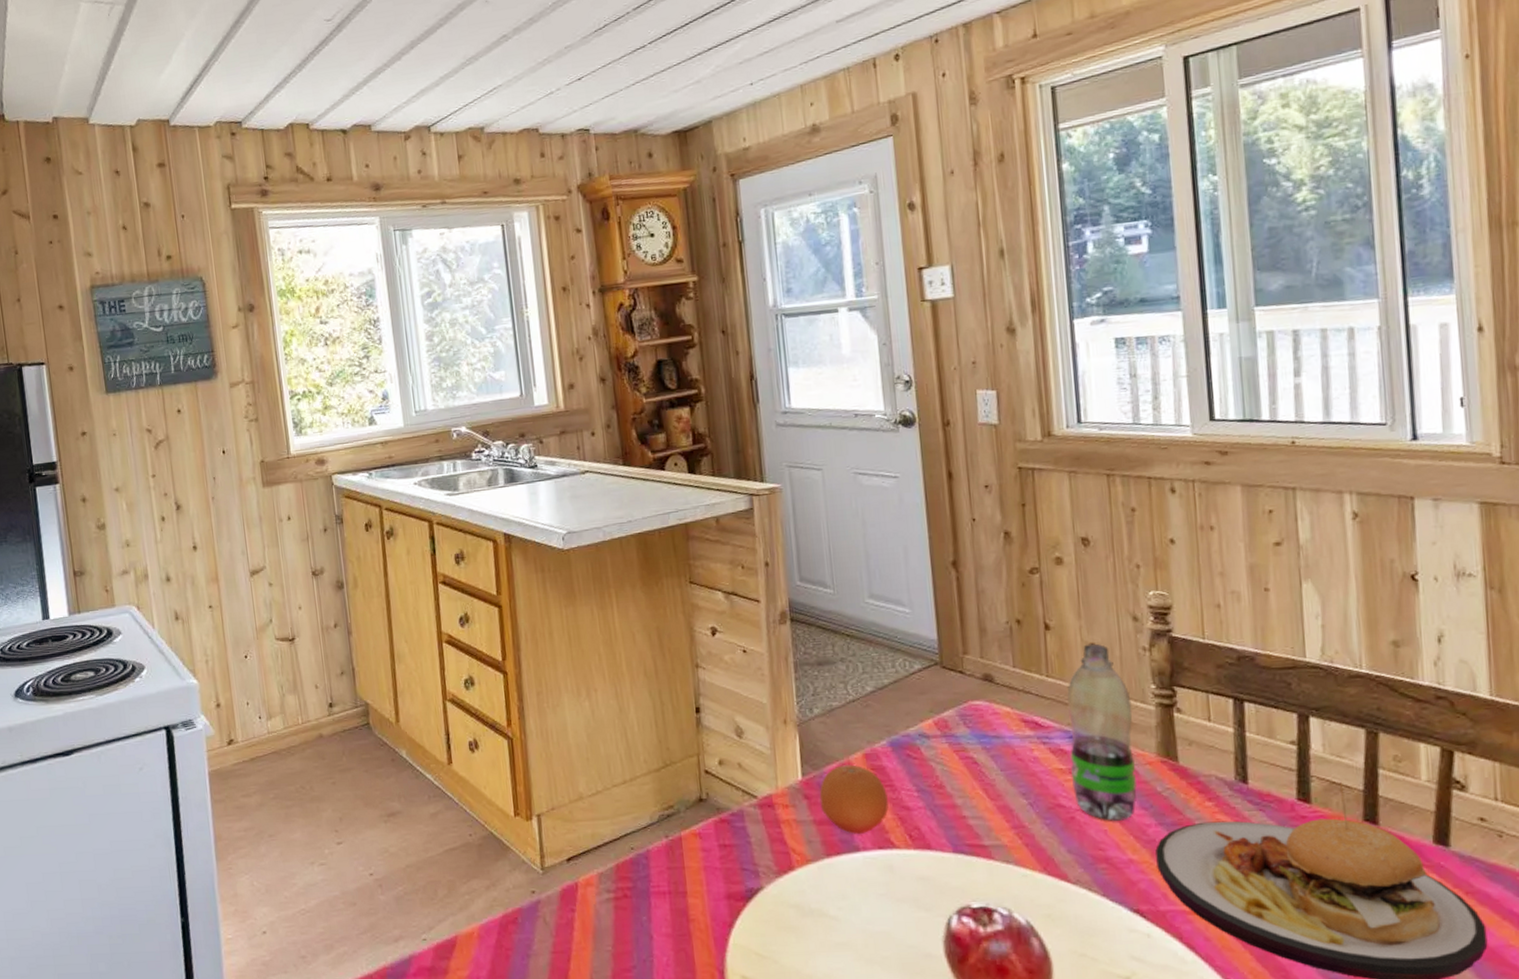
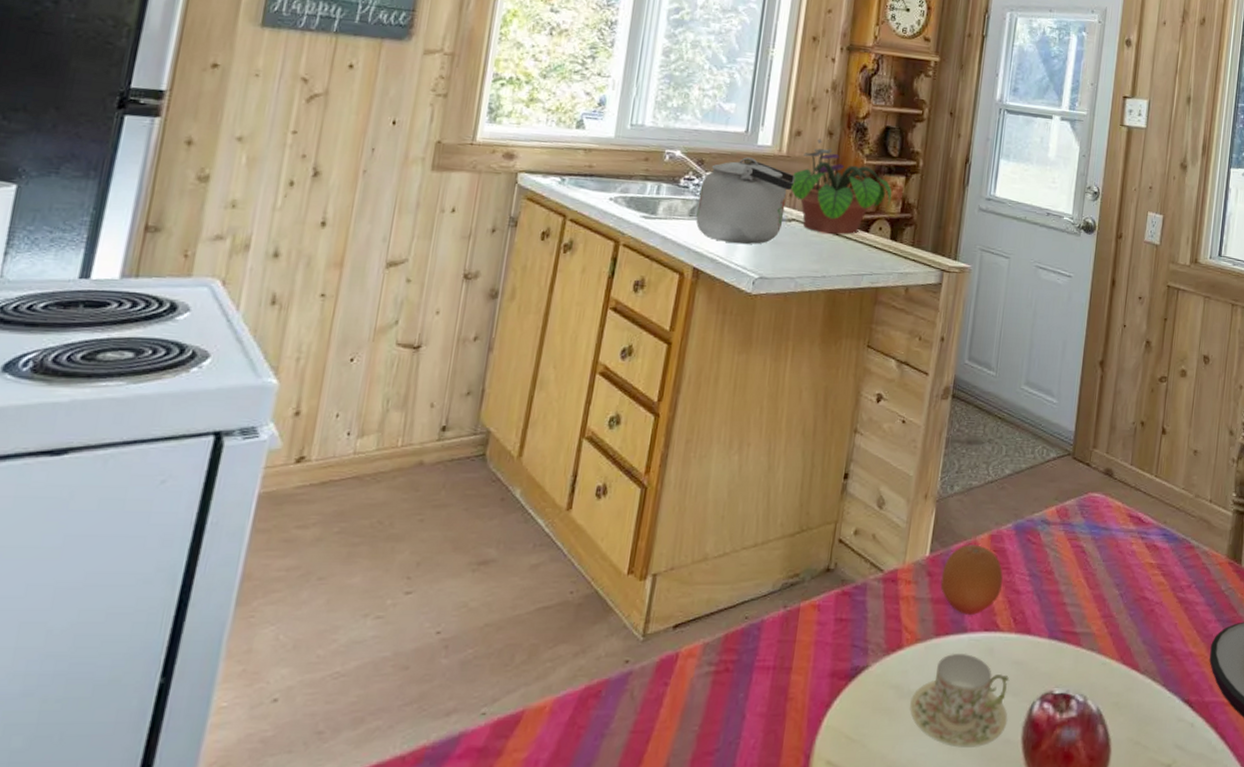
kettle: none [491,419,579,505] -> present [696,157,796,244]
potted flower: none [576,387,681,479] -> present [791,139,892,235]
teacup: none [814,871,925,963] -> present [909,653,1010,749]
bottle: present [1067,643,1137,821] -> none [1157,451,1216,615]

